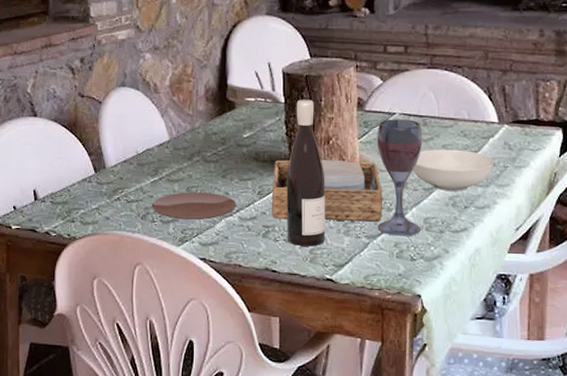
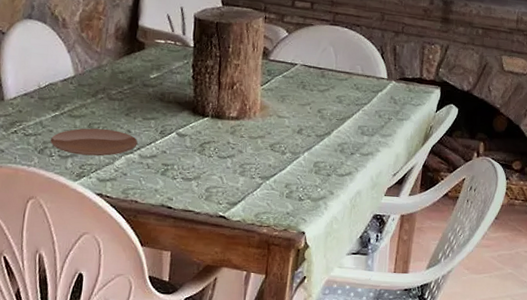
napkin holder: present [271,160,382,222] -> none [171,101,279,164]
bottle: present [286,99,326,246] -> none [185,44,227,185]
cup: present [377,119,423,237] -> none [271,69,320,179]
bowl: present [413,149,494,191] -> none [308,99,381,139]

